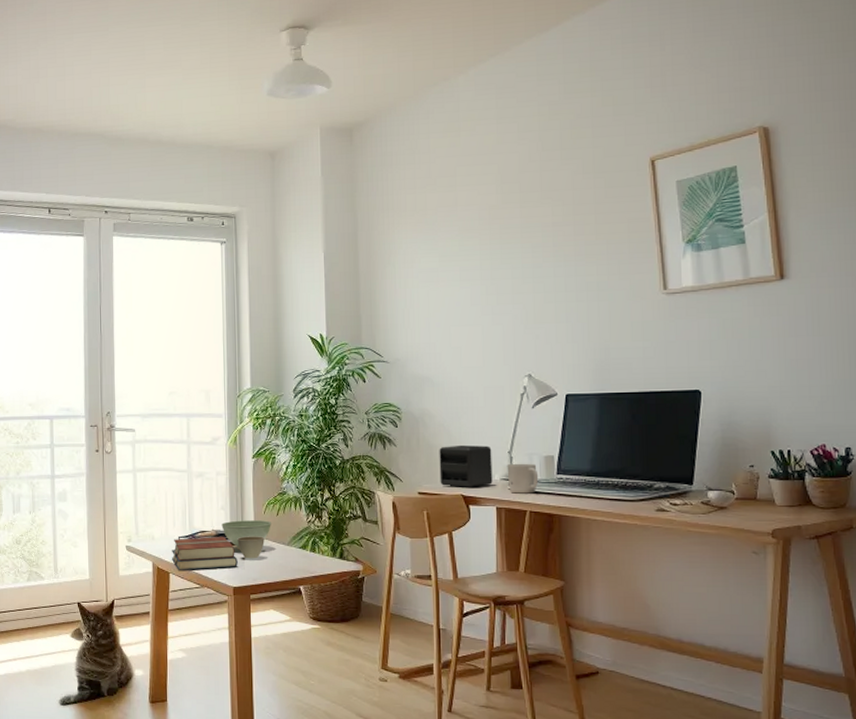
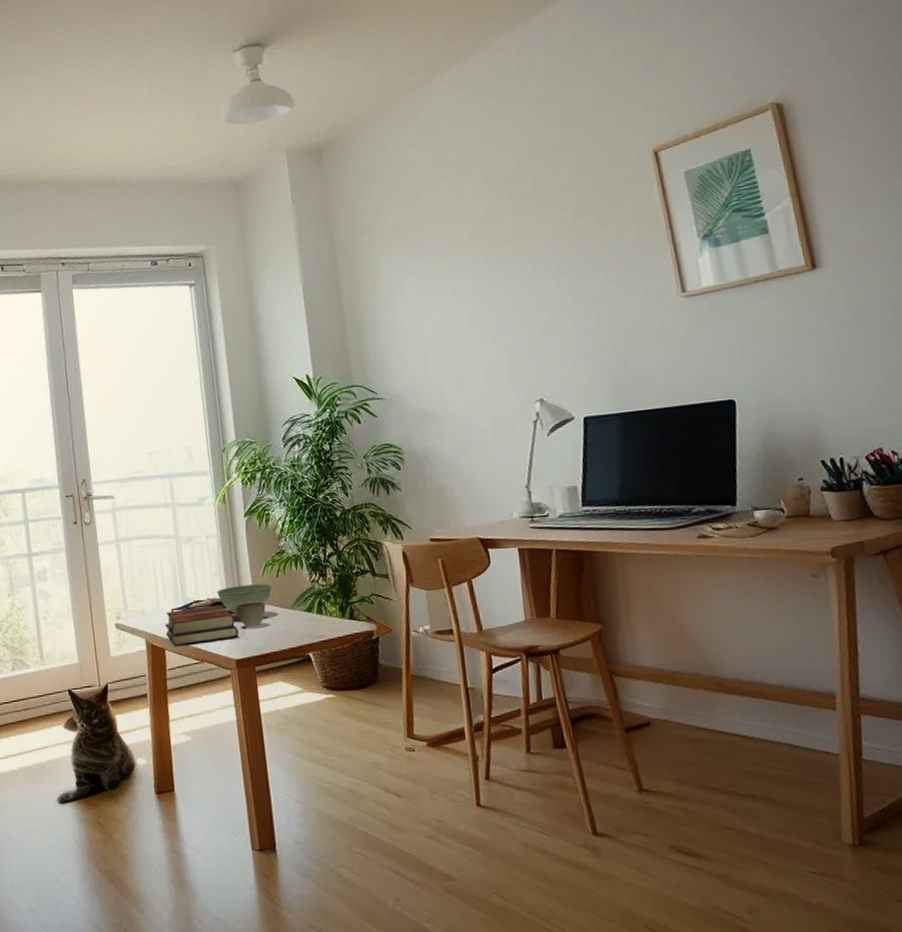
desk organizer: present [439,444,493,487] -> none [448,481,512,530]
mug: present [507,463,539,494] -> none [525,496,563,532]

